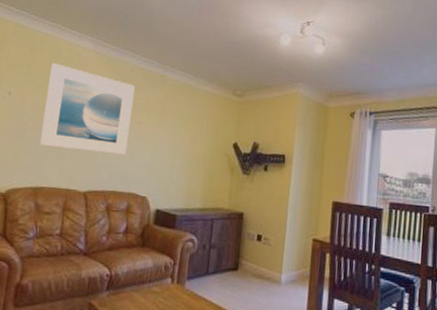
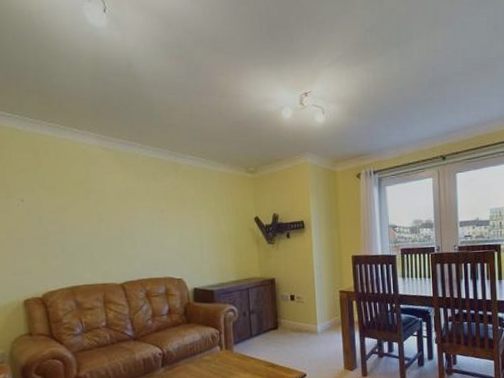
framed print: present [39,63,135,155] -> none [58,164,154,247]

